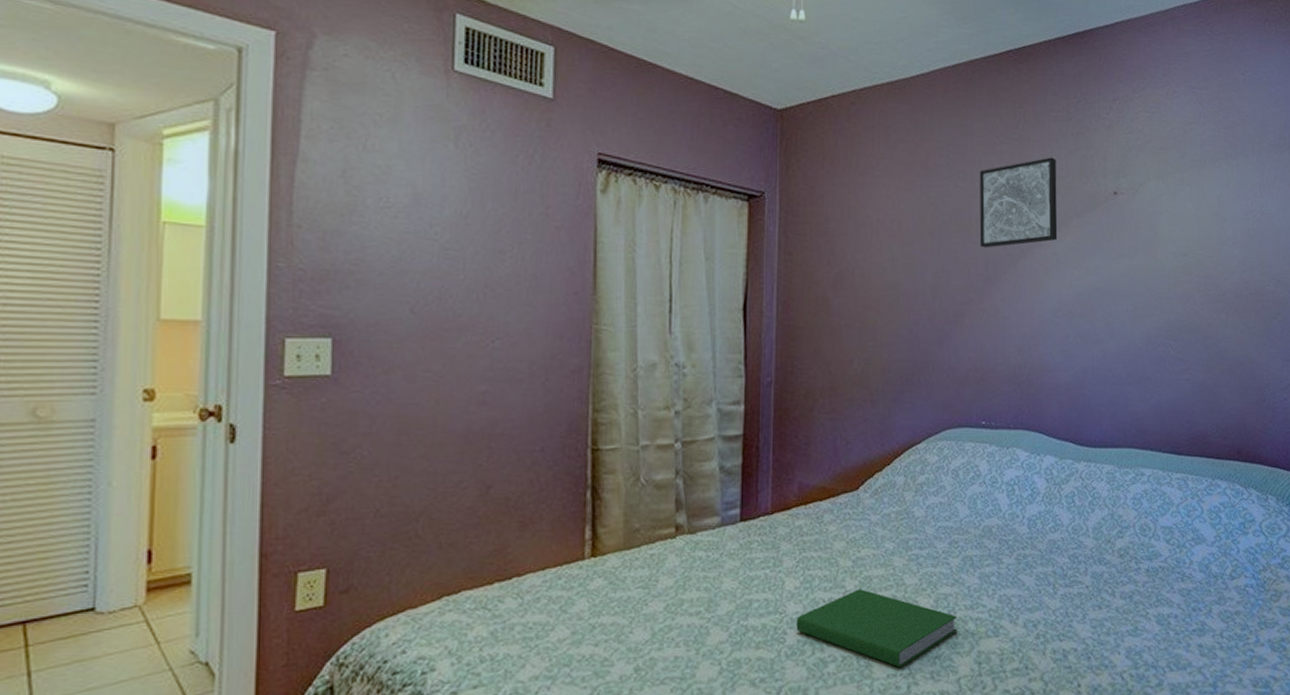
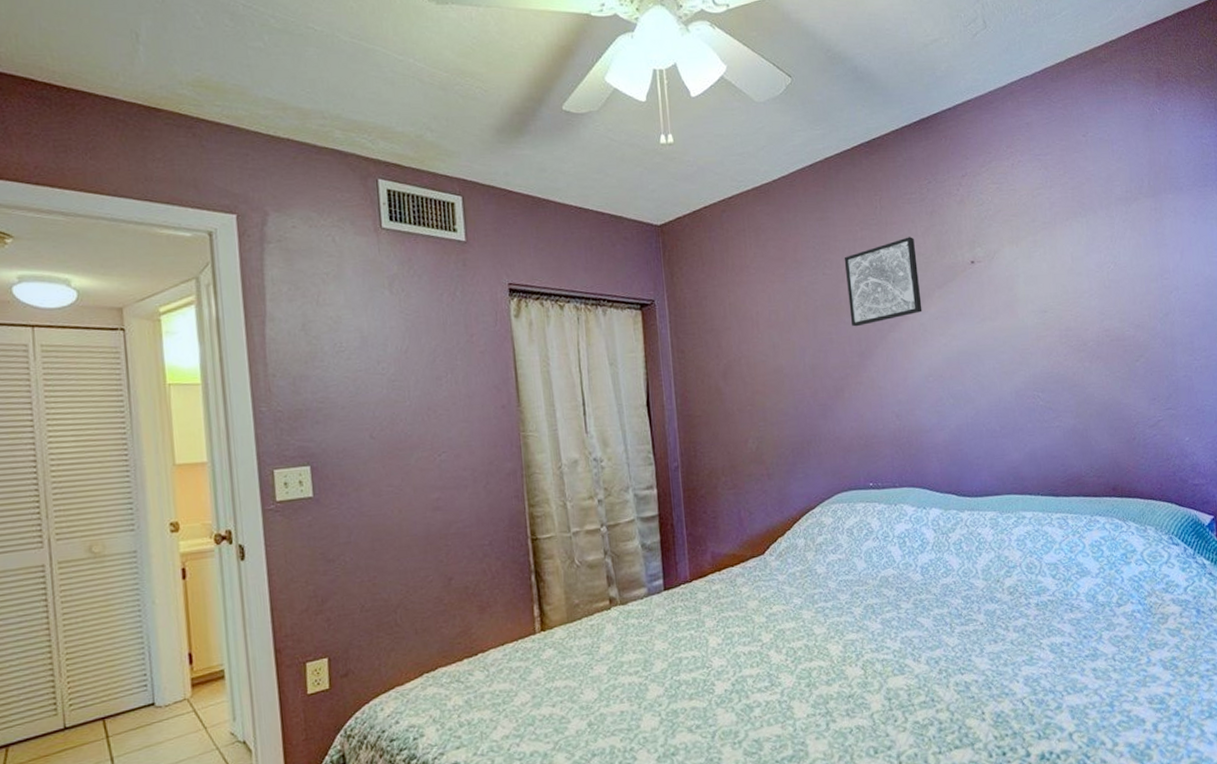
hardcover book: present [796,589,958,668] -> none [722,641,867,708]

